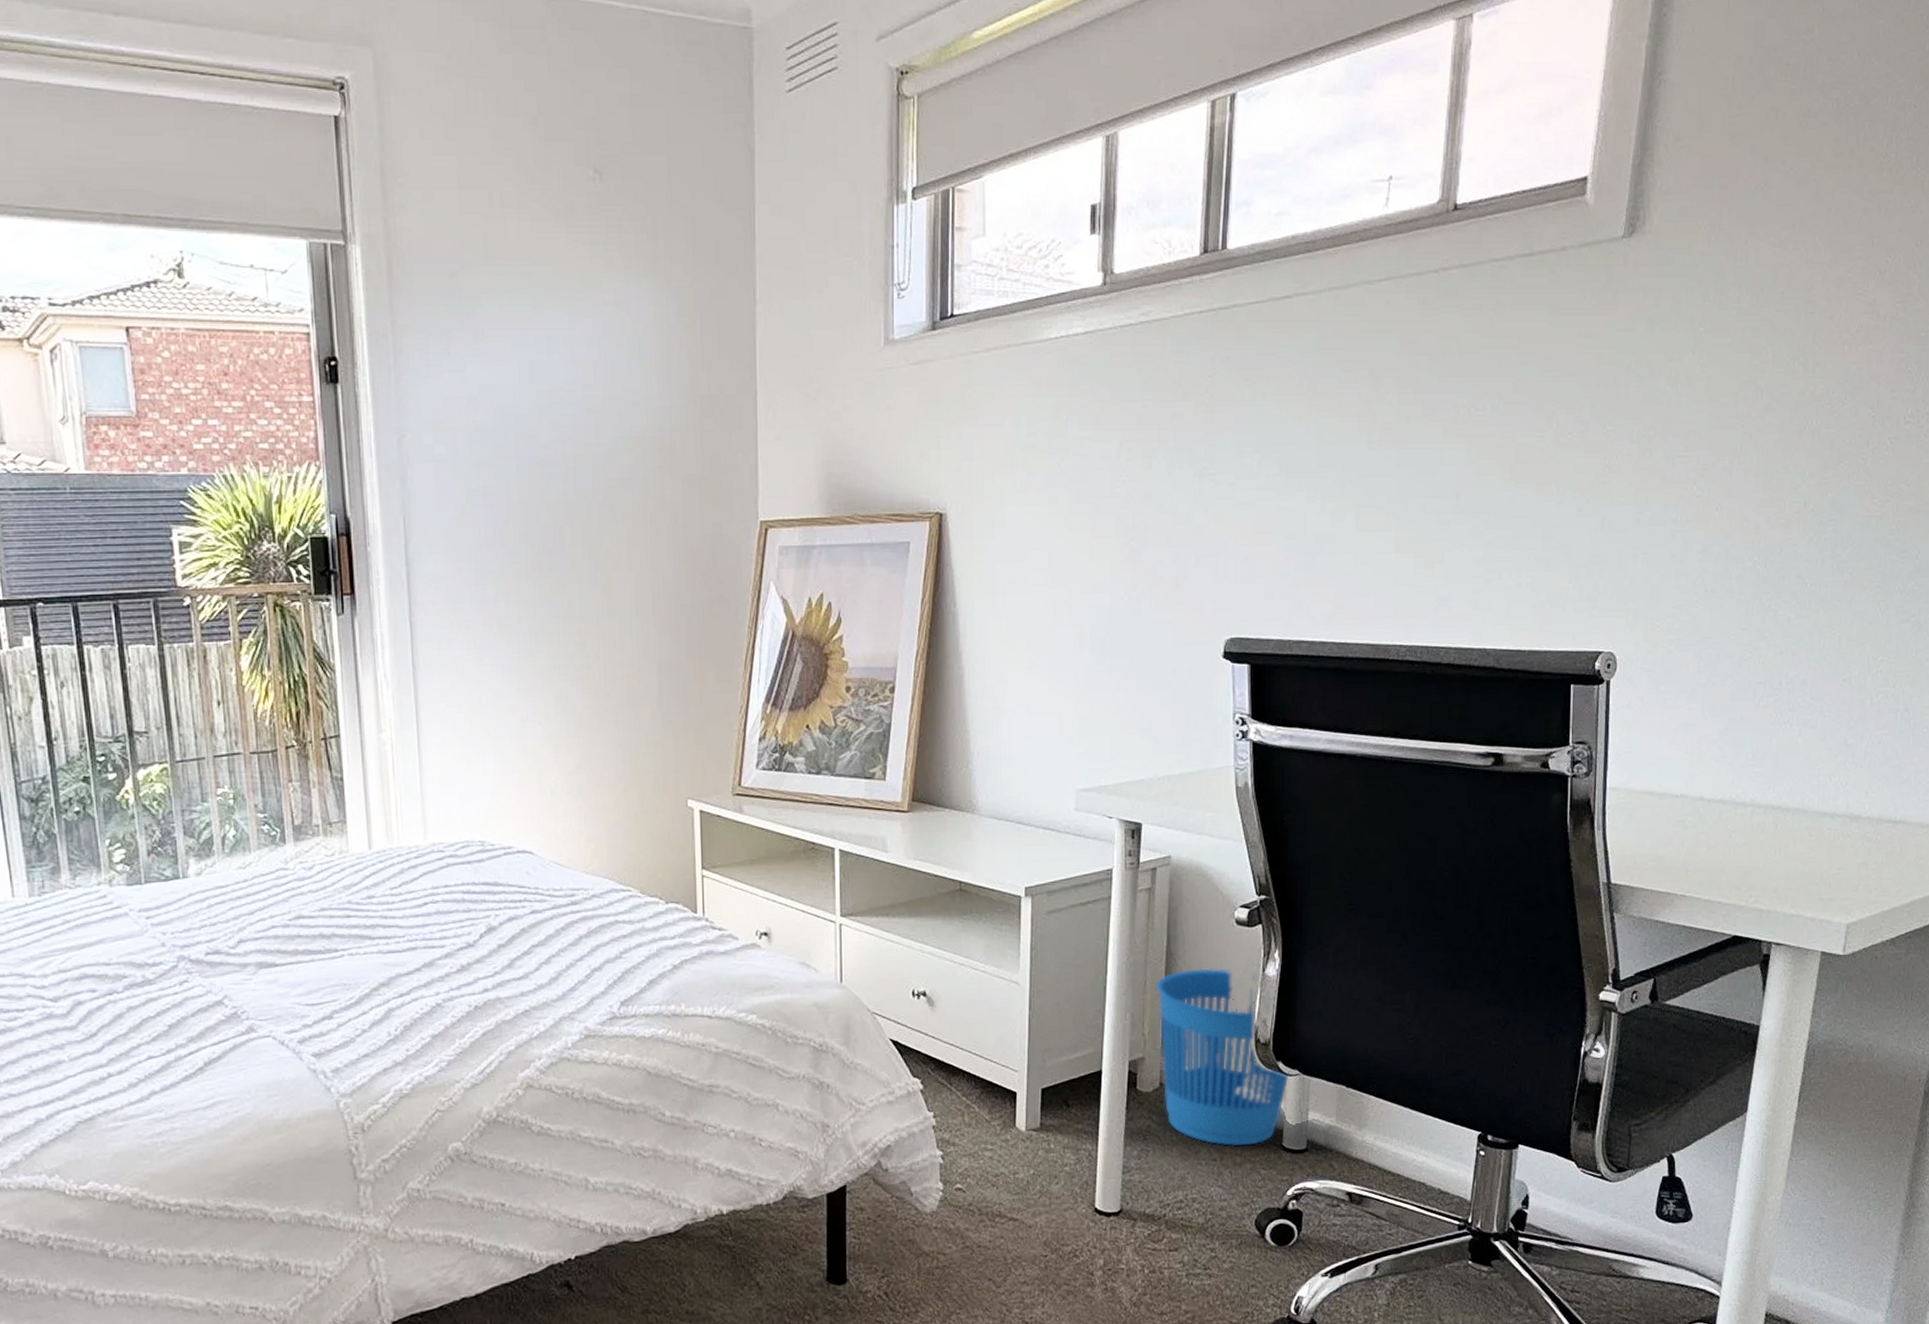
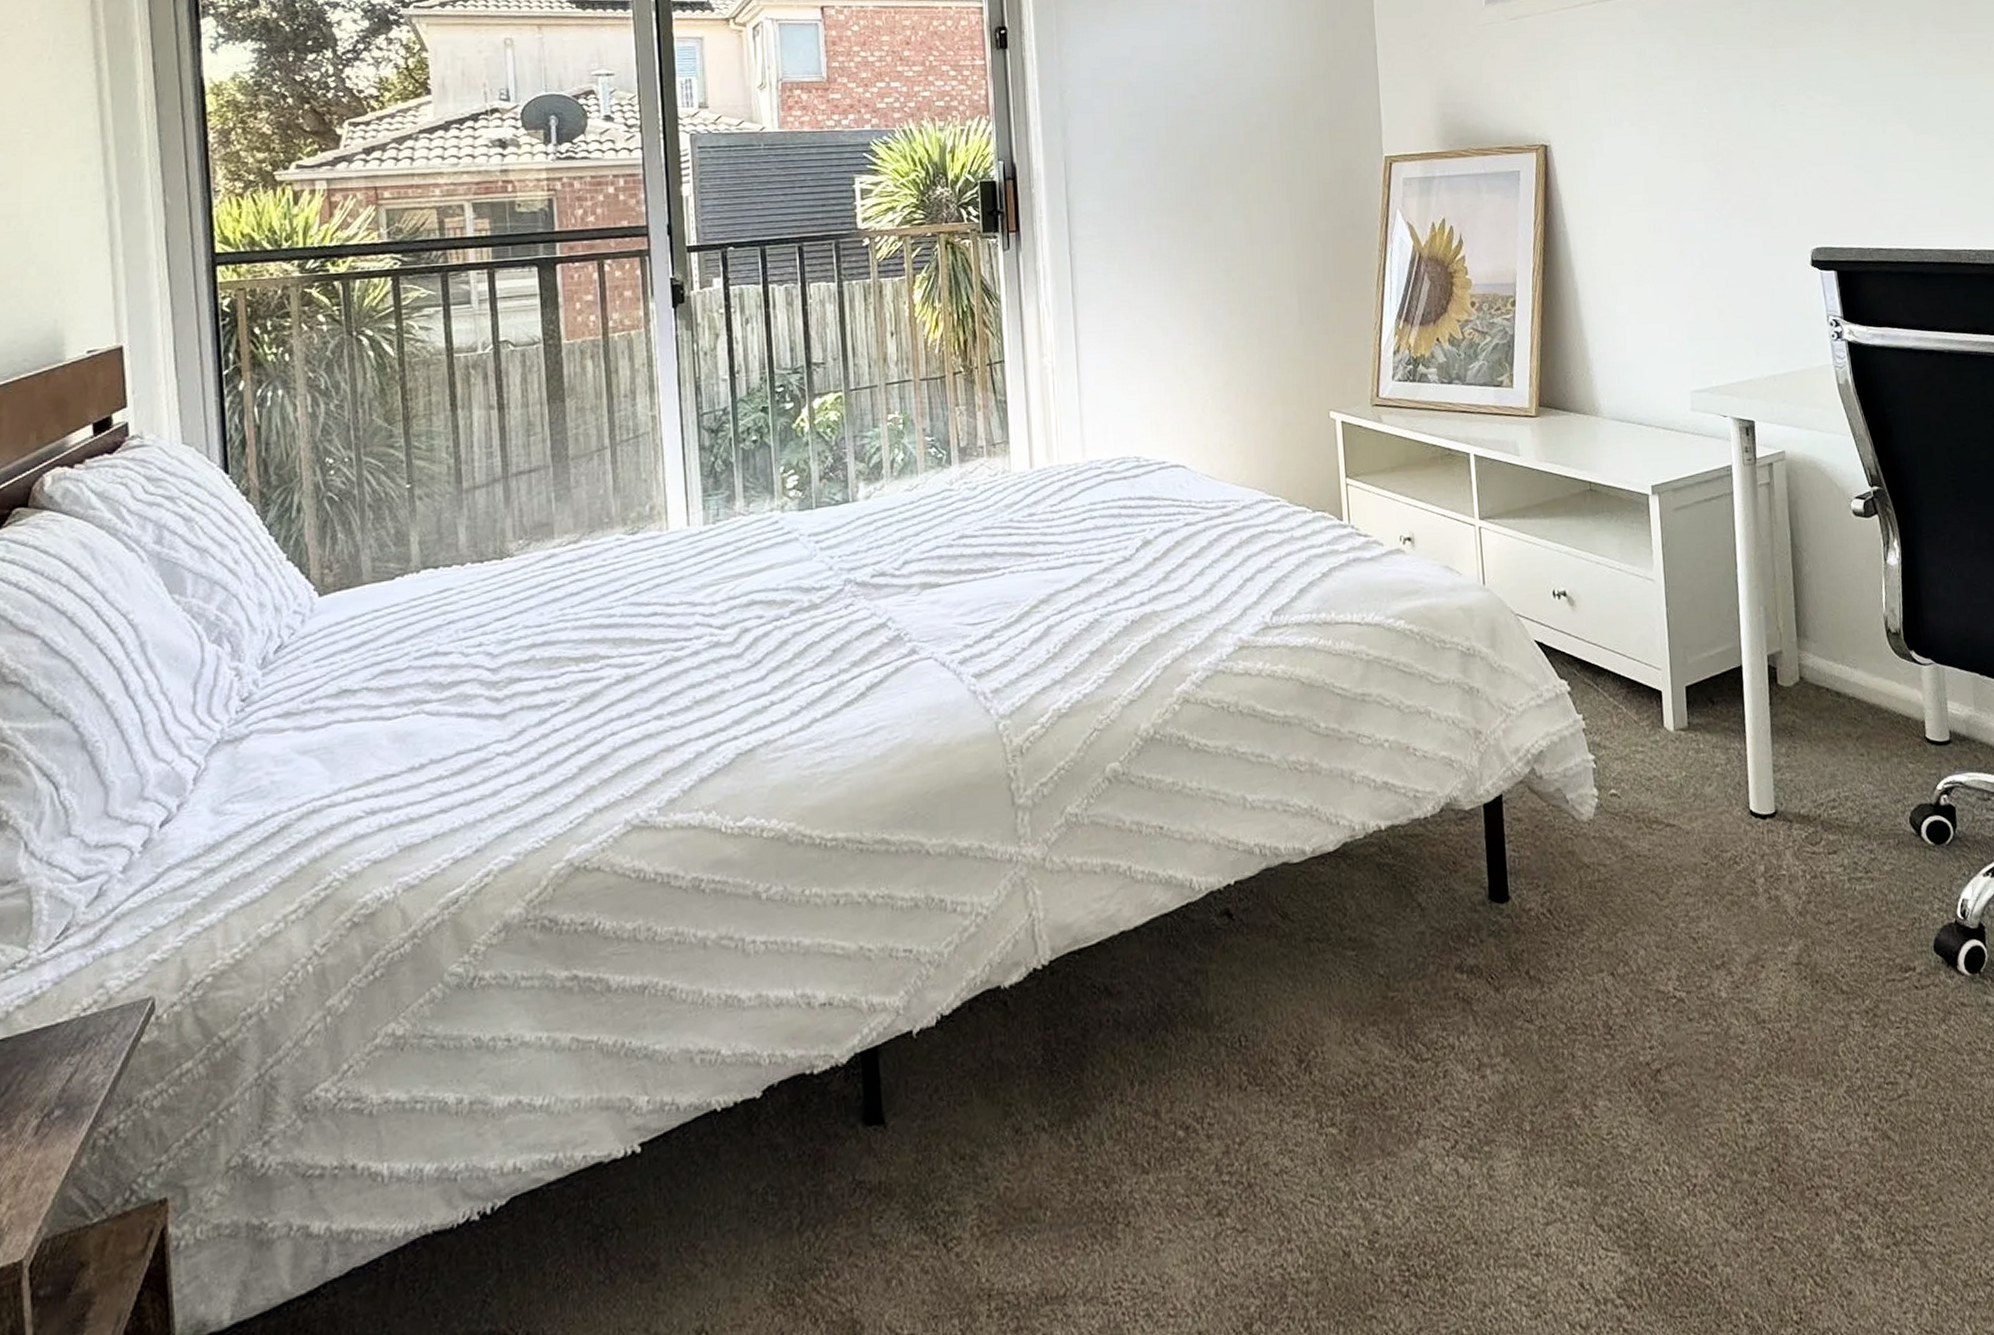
wastebasket: present [1155,968,1289,1147] -> none [1784,559,1924,741]

